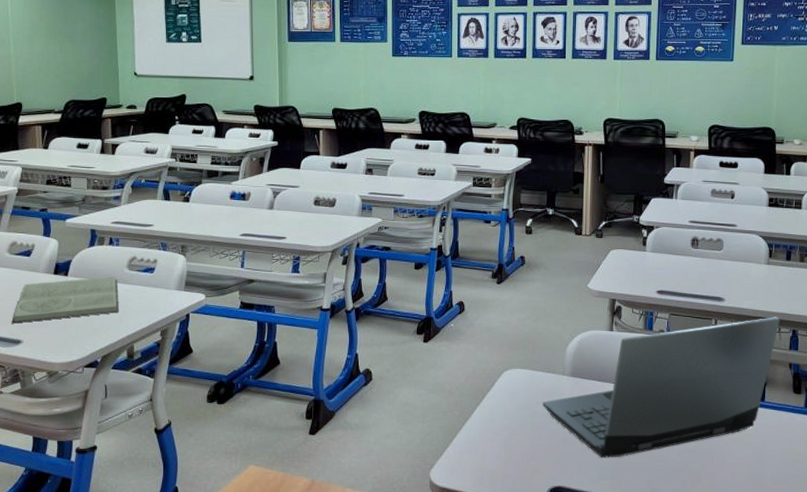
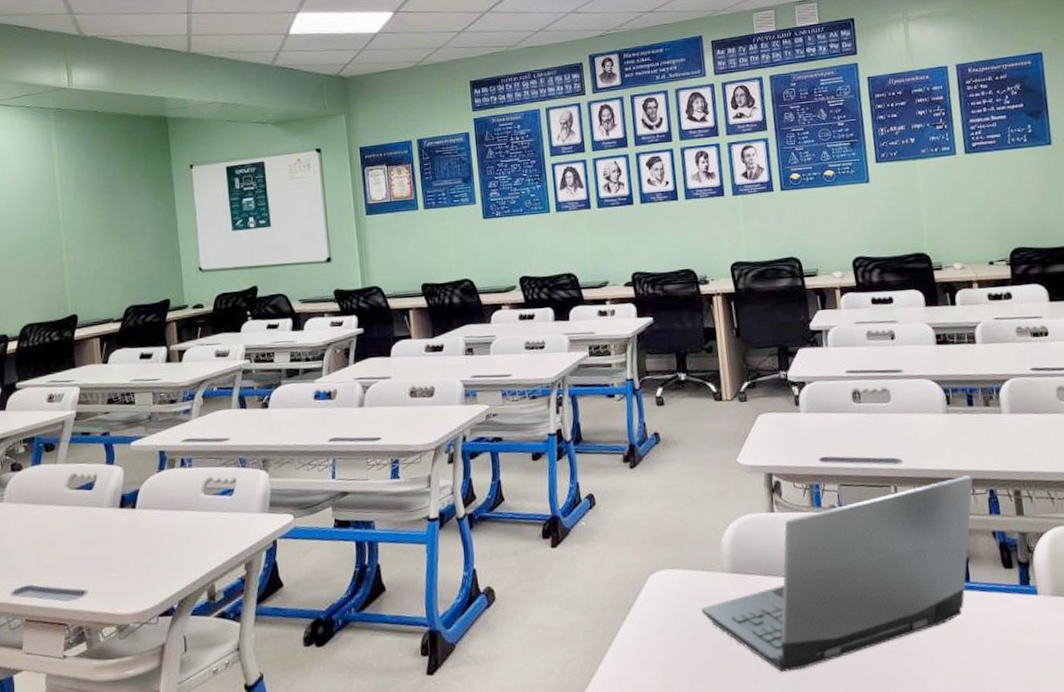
book: present [12,276,119,324] -> none [74,504,195,572]

